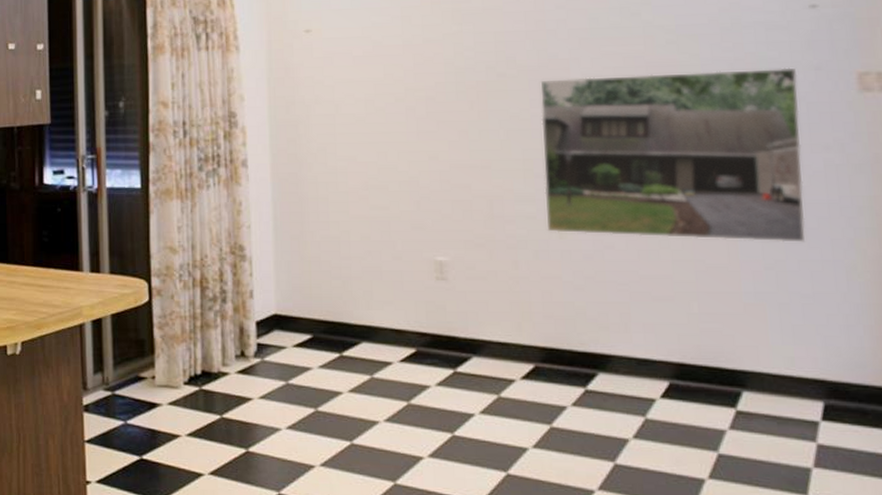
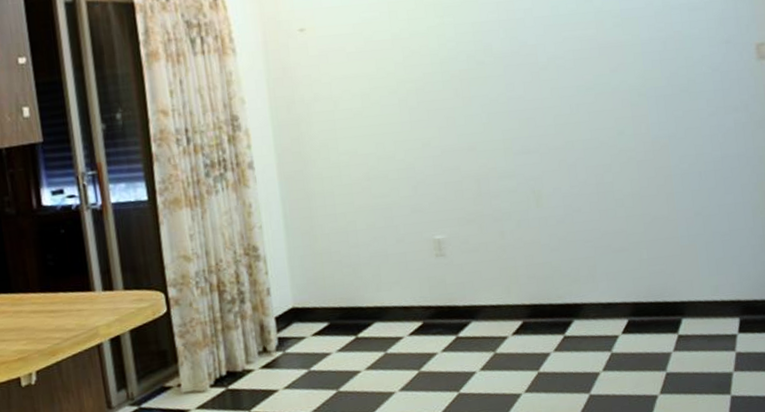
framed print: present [540,67,805,242] -> none [513,42,723,203]

